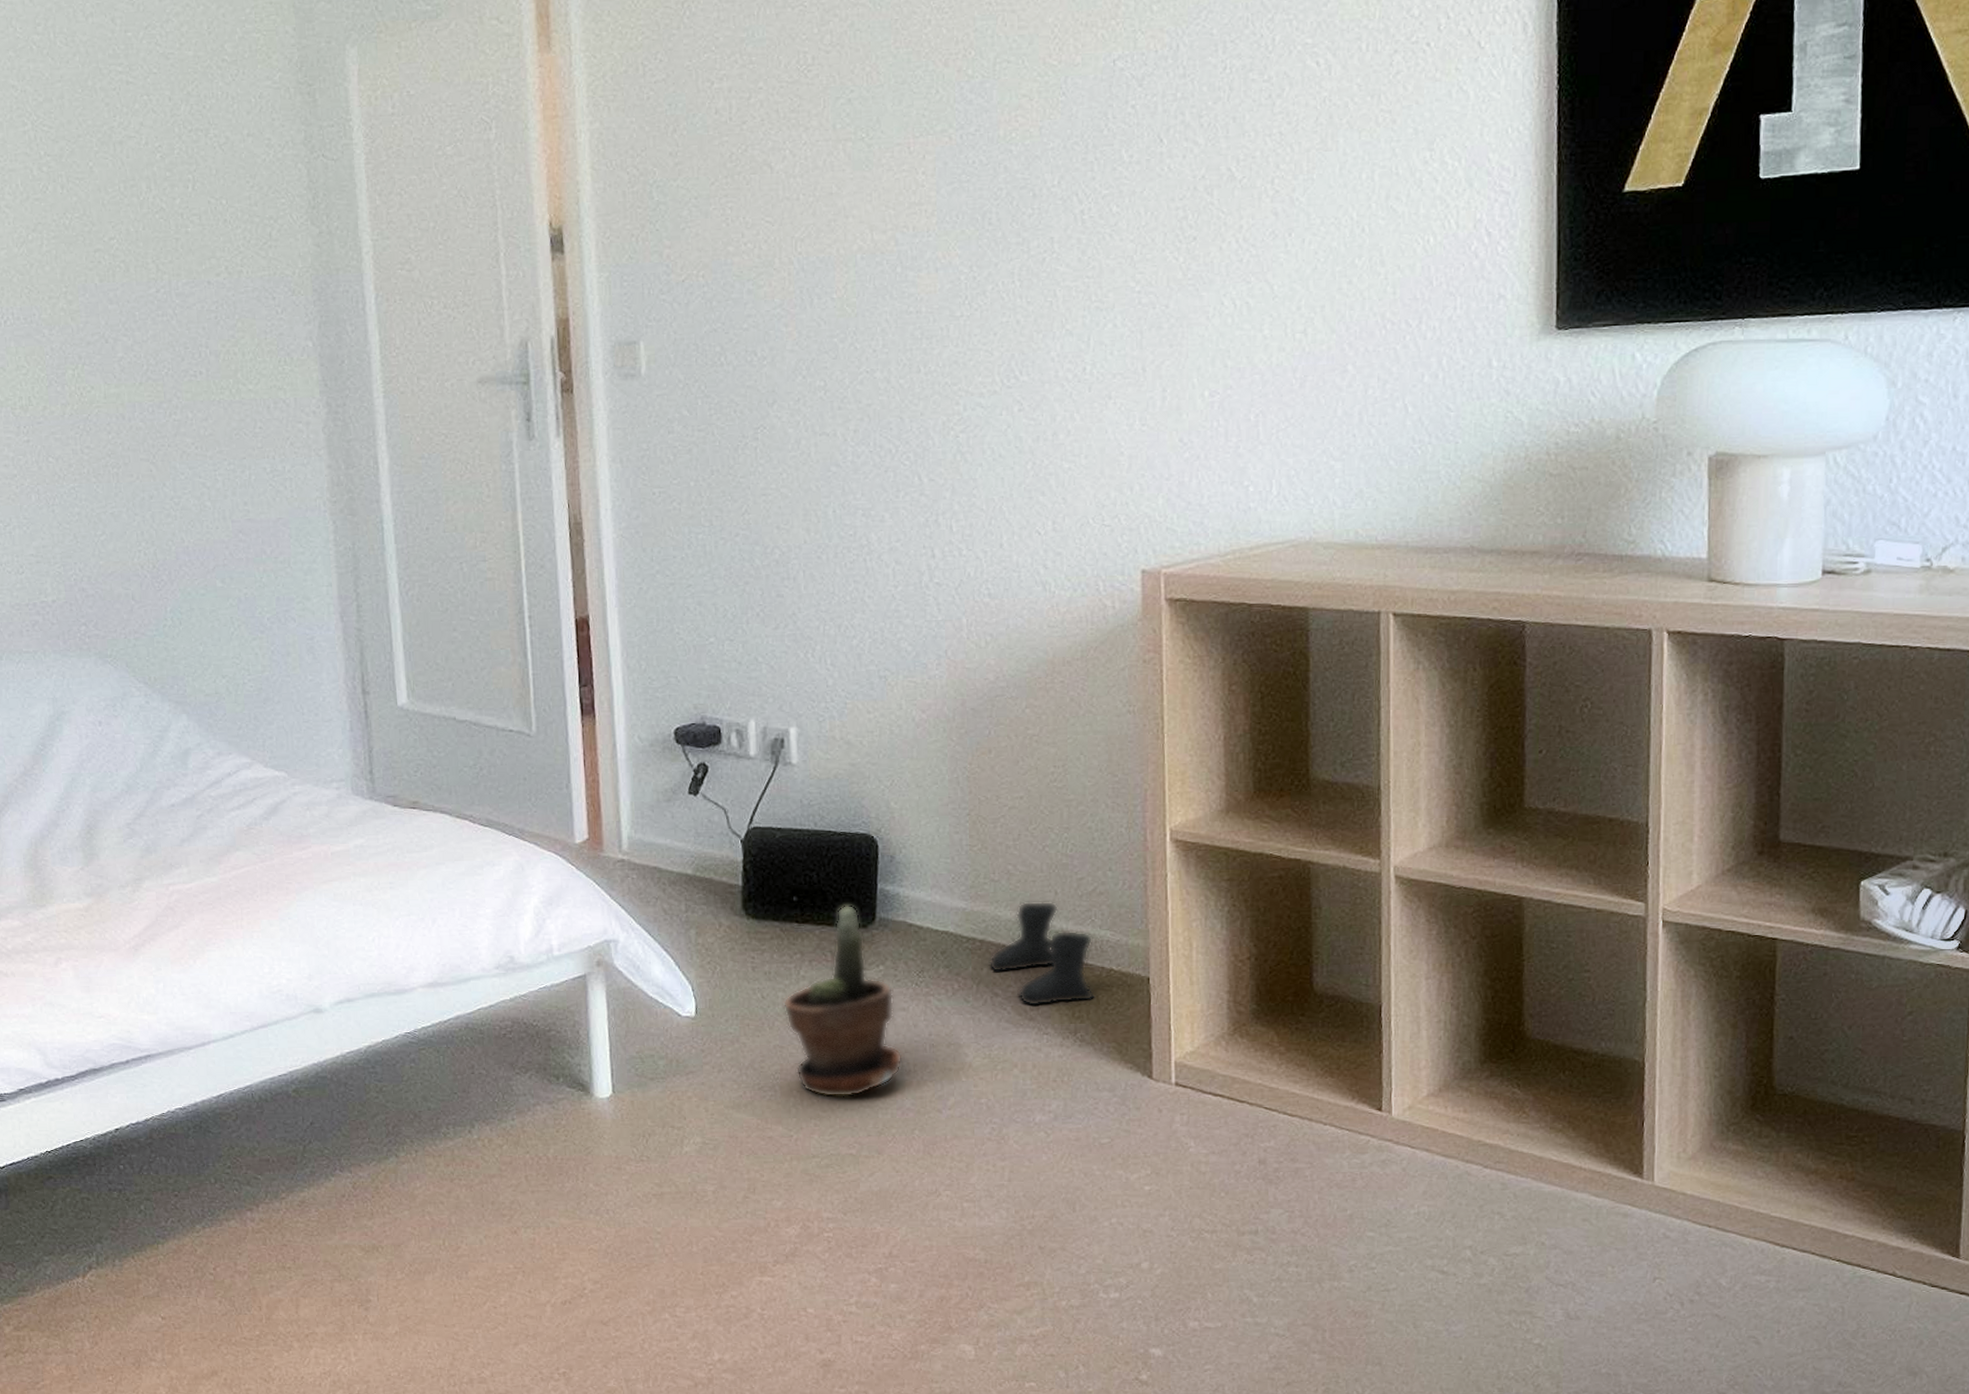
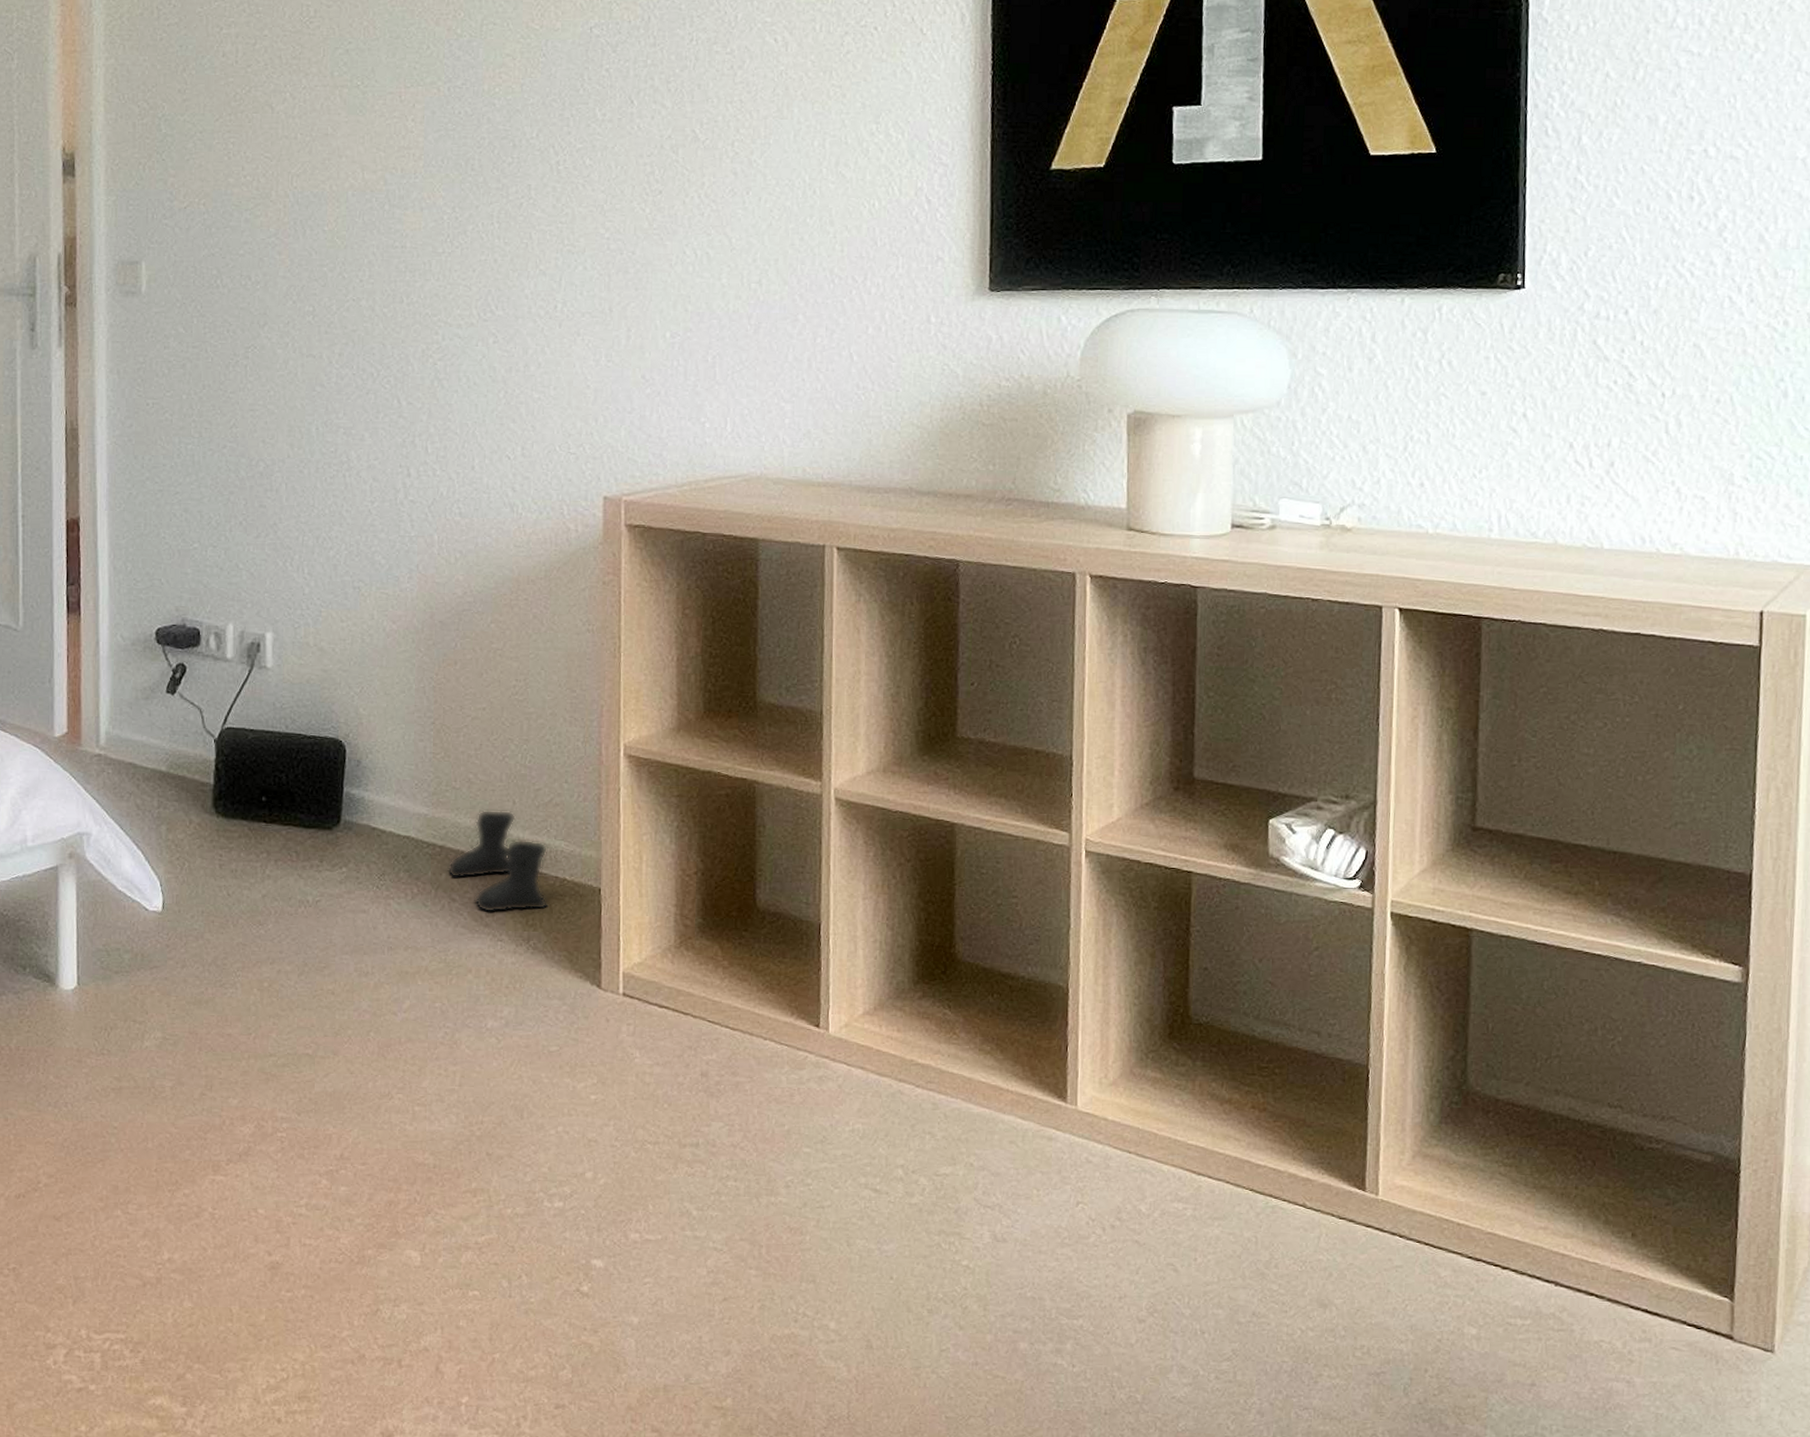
potted plant: present [782,904,903,1097] -> none [247,806,361,997]

